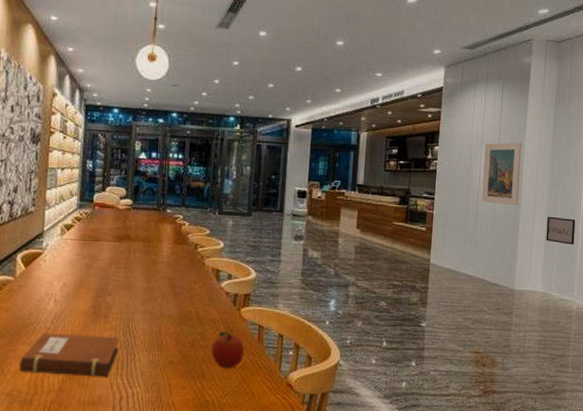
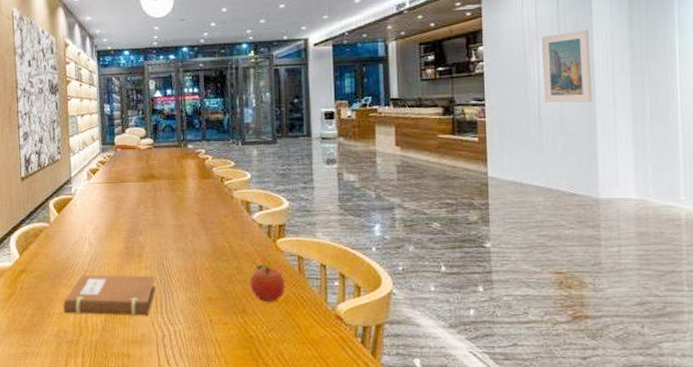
wall art: present [546,216,576,245] -> none [633,110,673,141]

